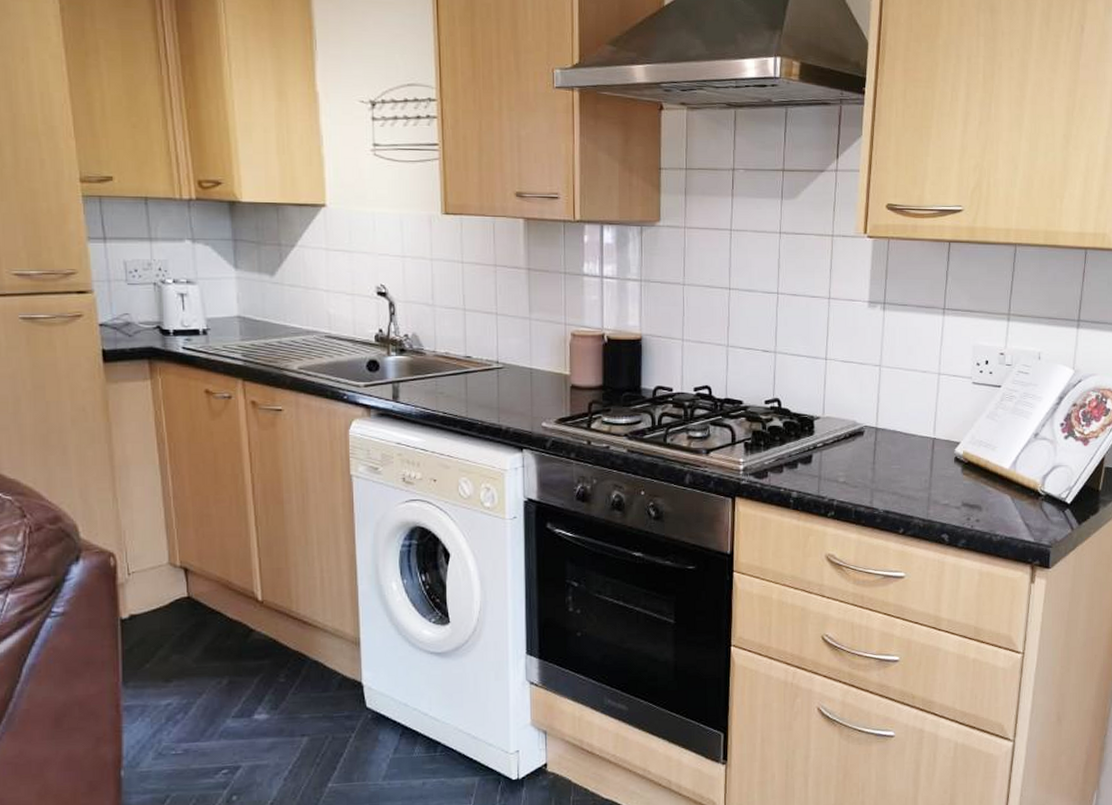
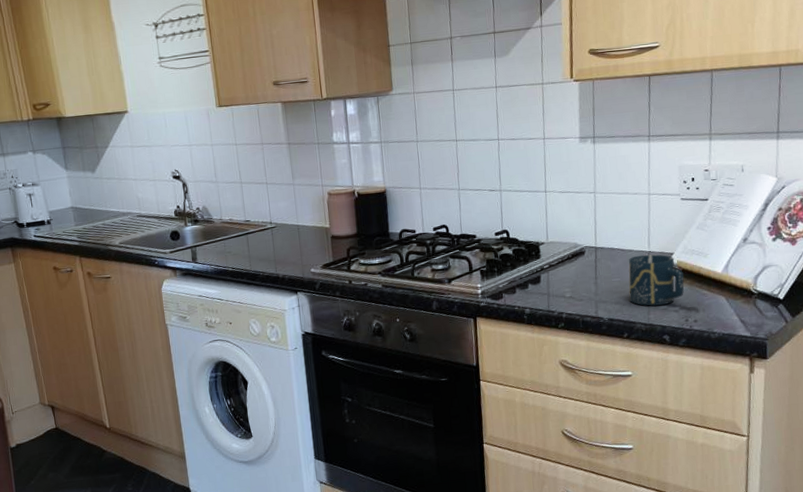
cup: none [909,441,969,500] -> present [628,254,685,306]

